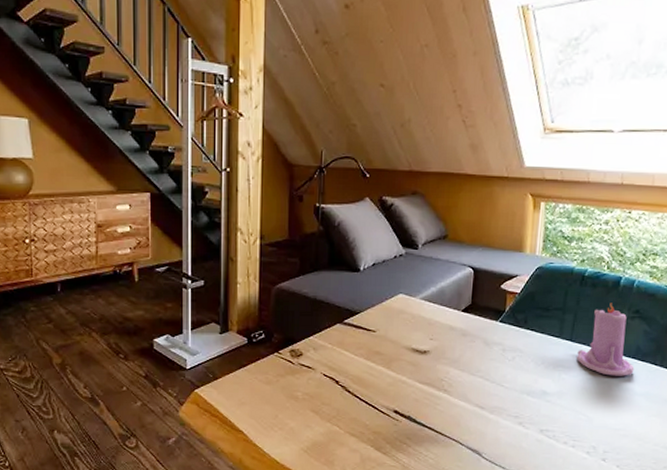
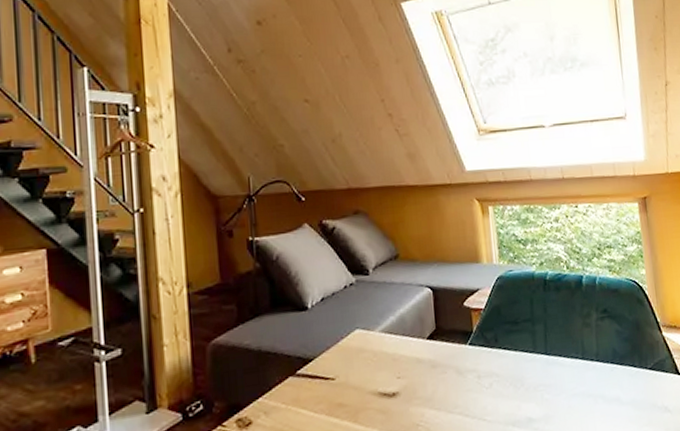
candle: present [577,302,635,376] -> none [555,305,616,388]

